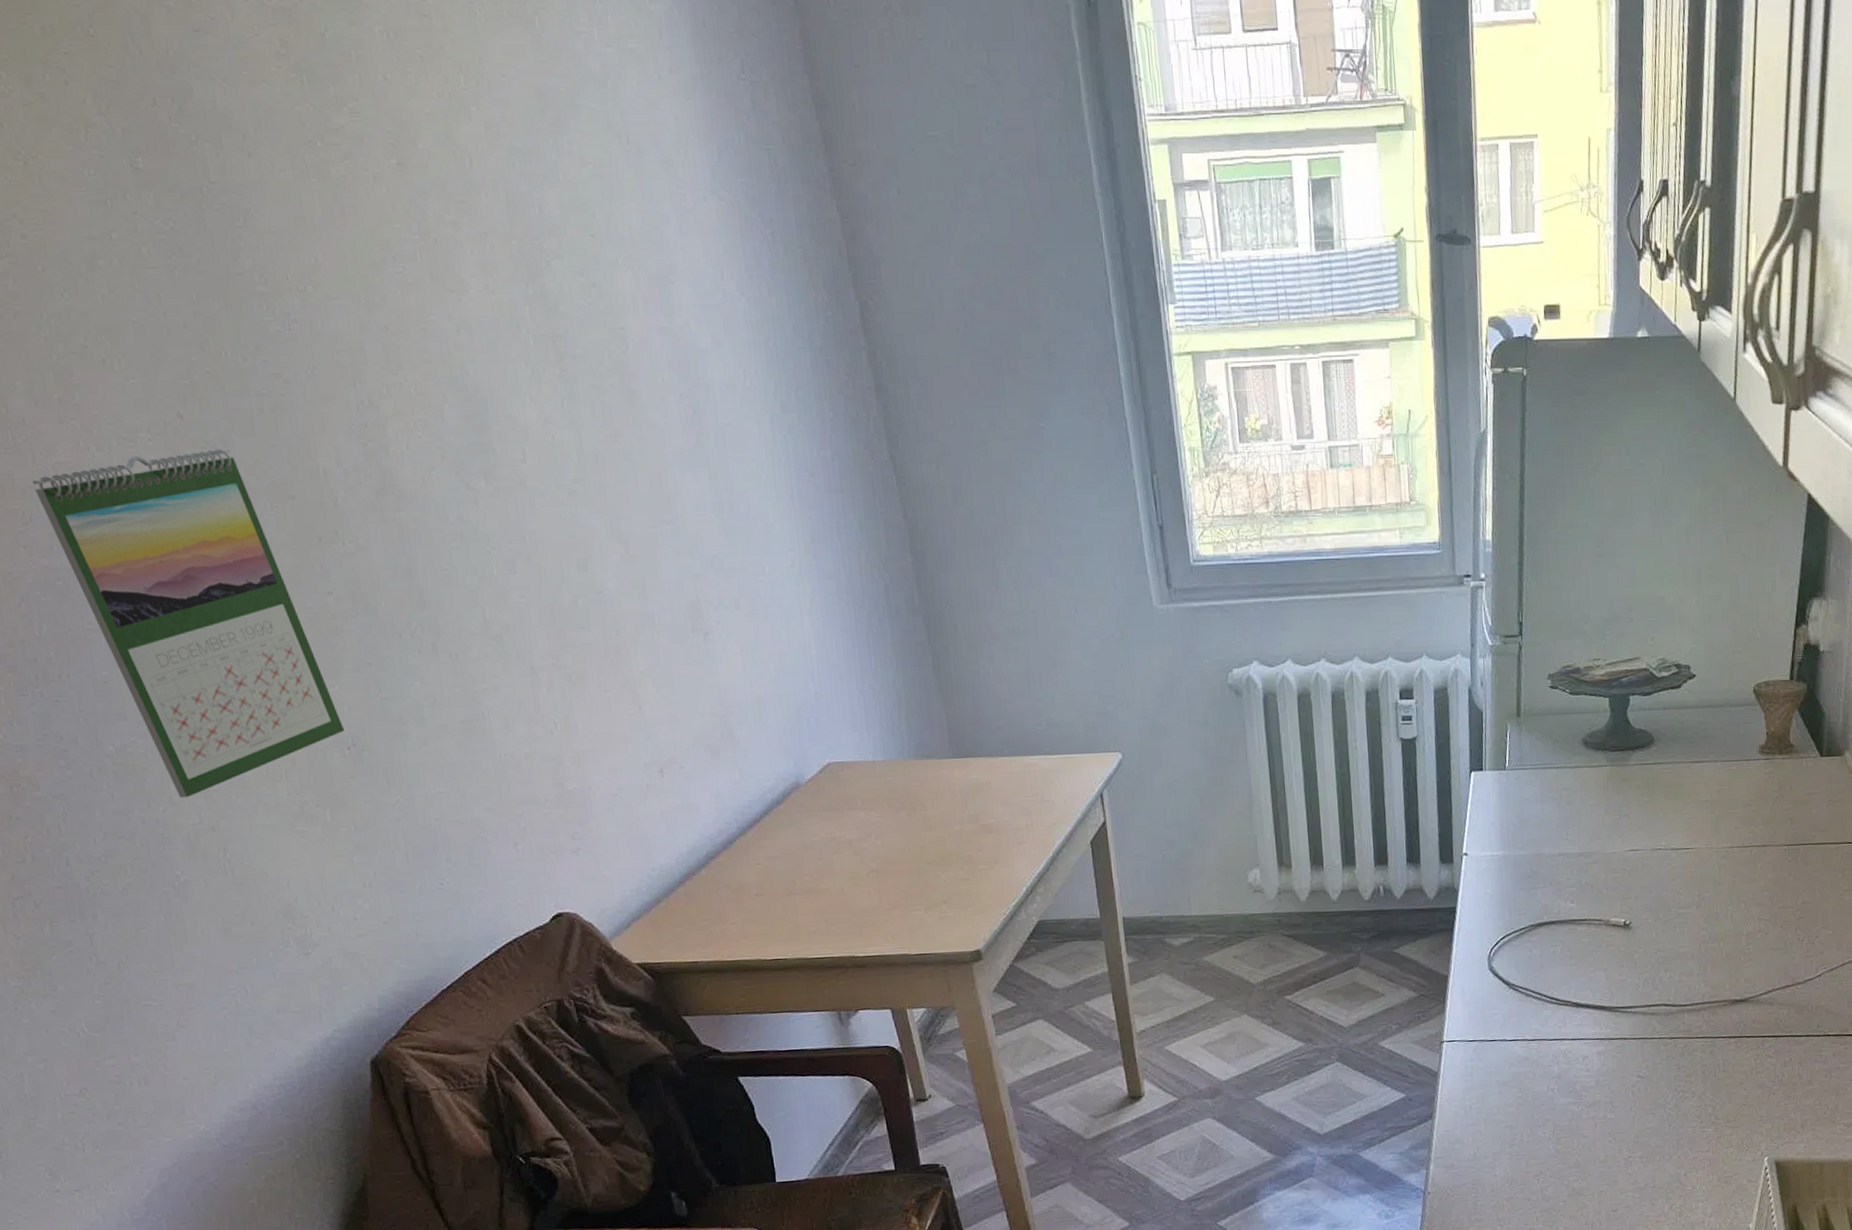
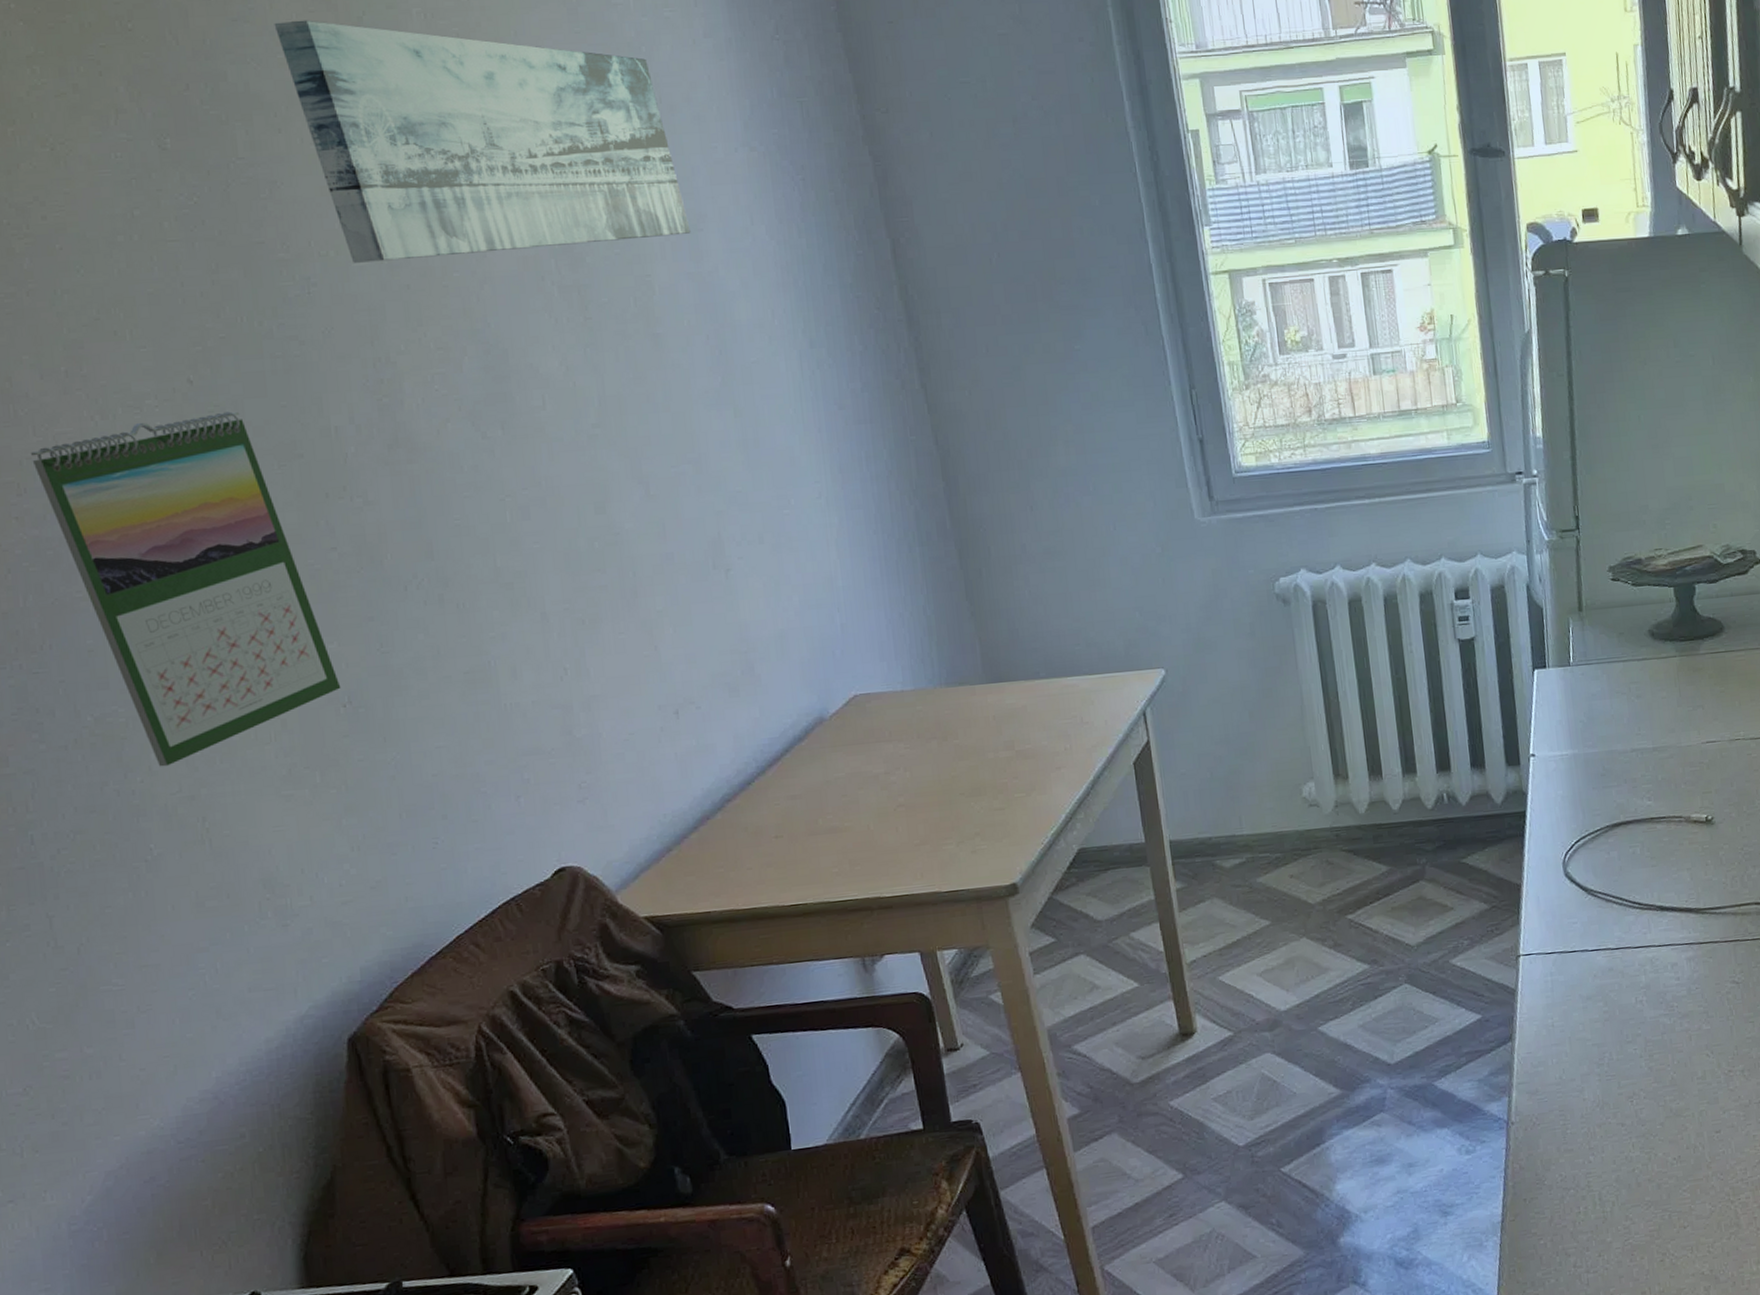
wall art: none [236,34,662,300] -> present [274,20,691,263]

